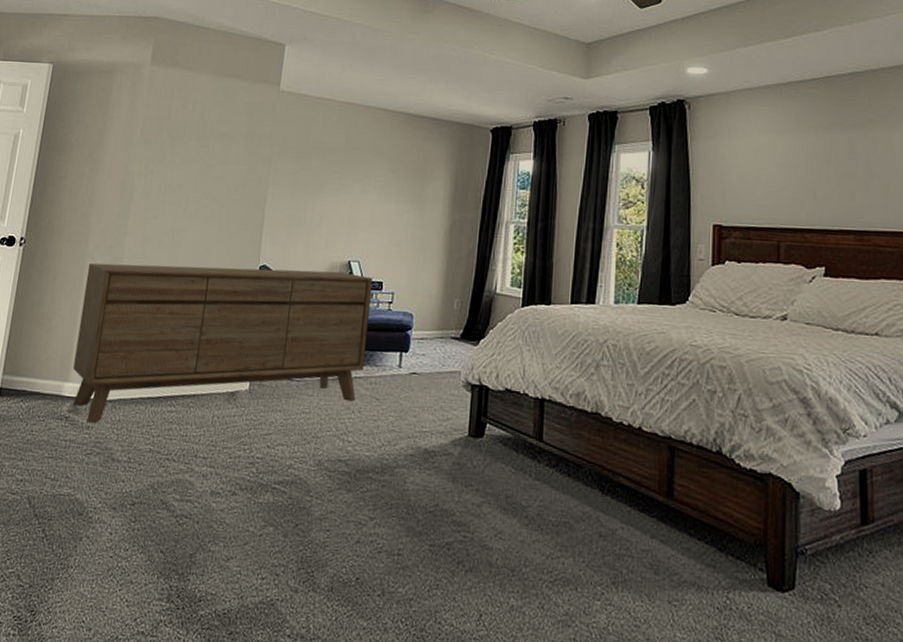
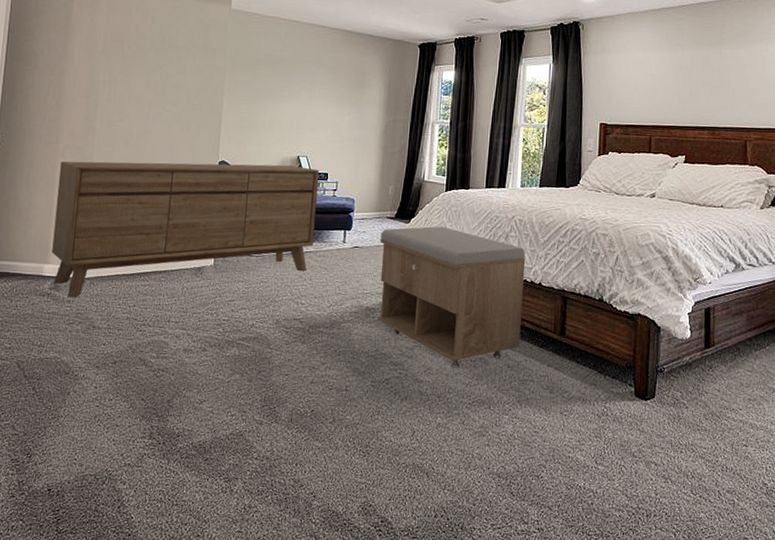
storage bench: none [438,350,622,534] -> present [377,226,526,368]

